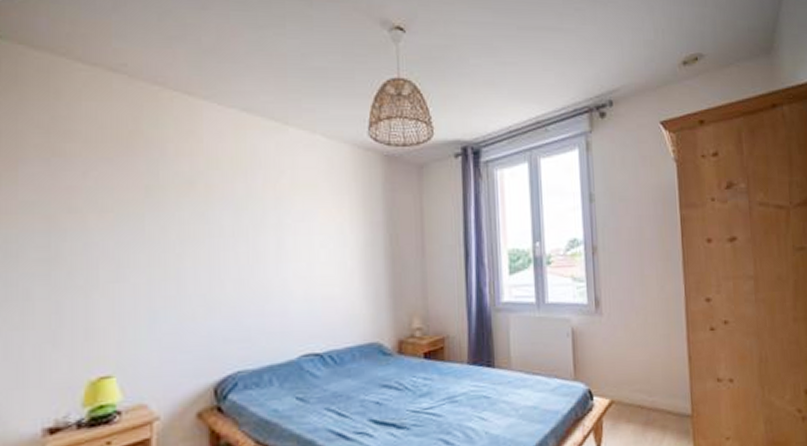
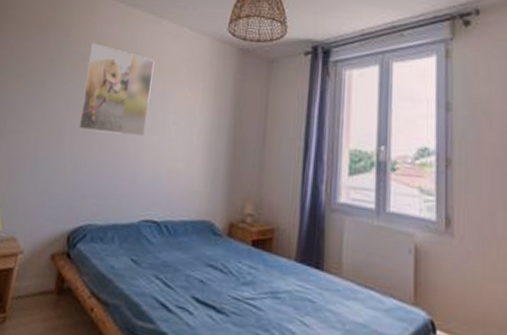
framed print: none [198,160,289,267] -> present [77,43,155,136]

